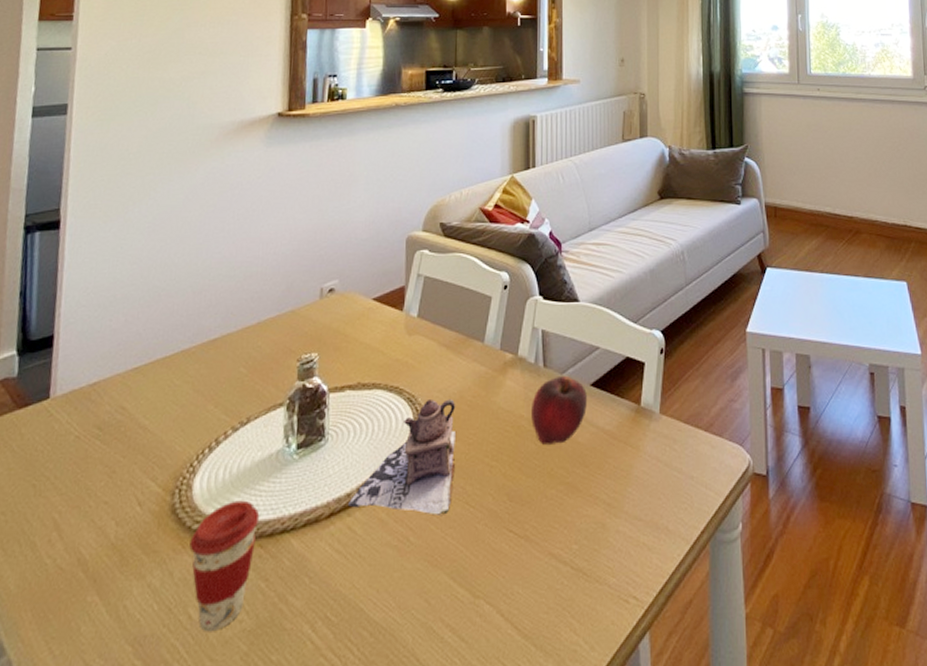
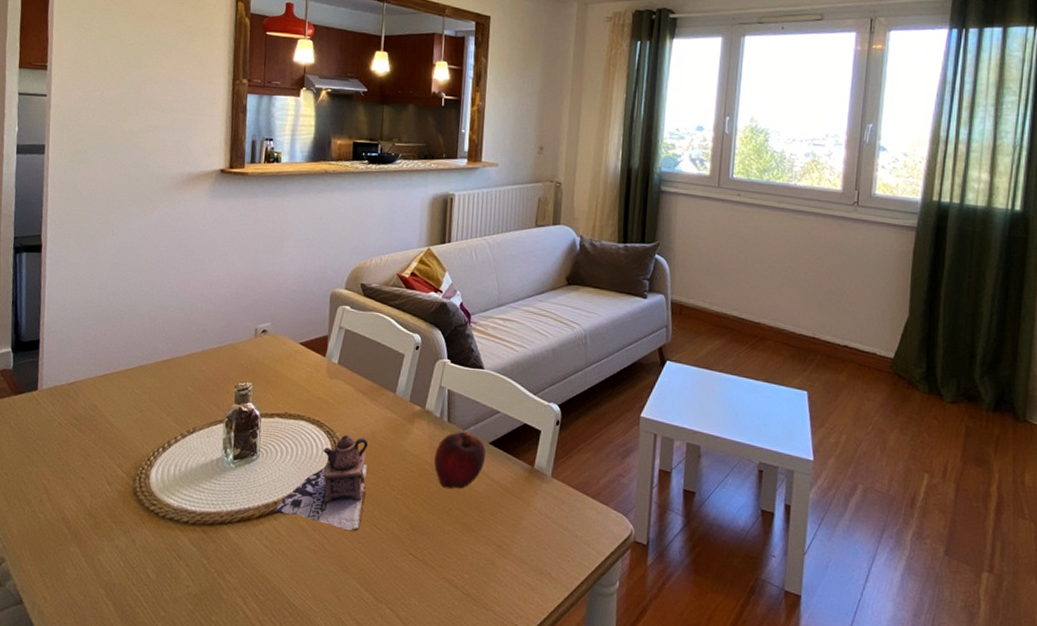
coffee cup: present [189,500,260,632] -> none [147,492,203,590]

